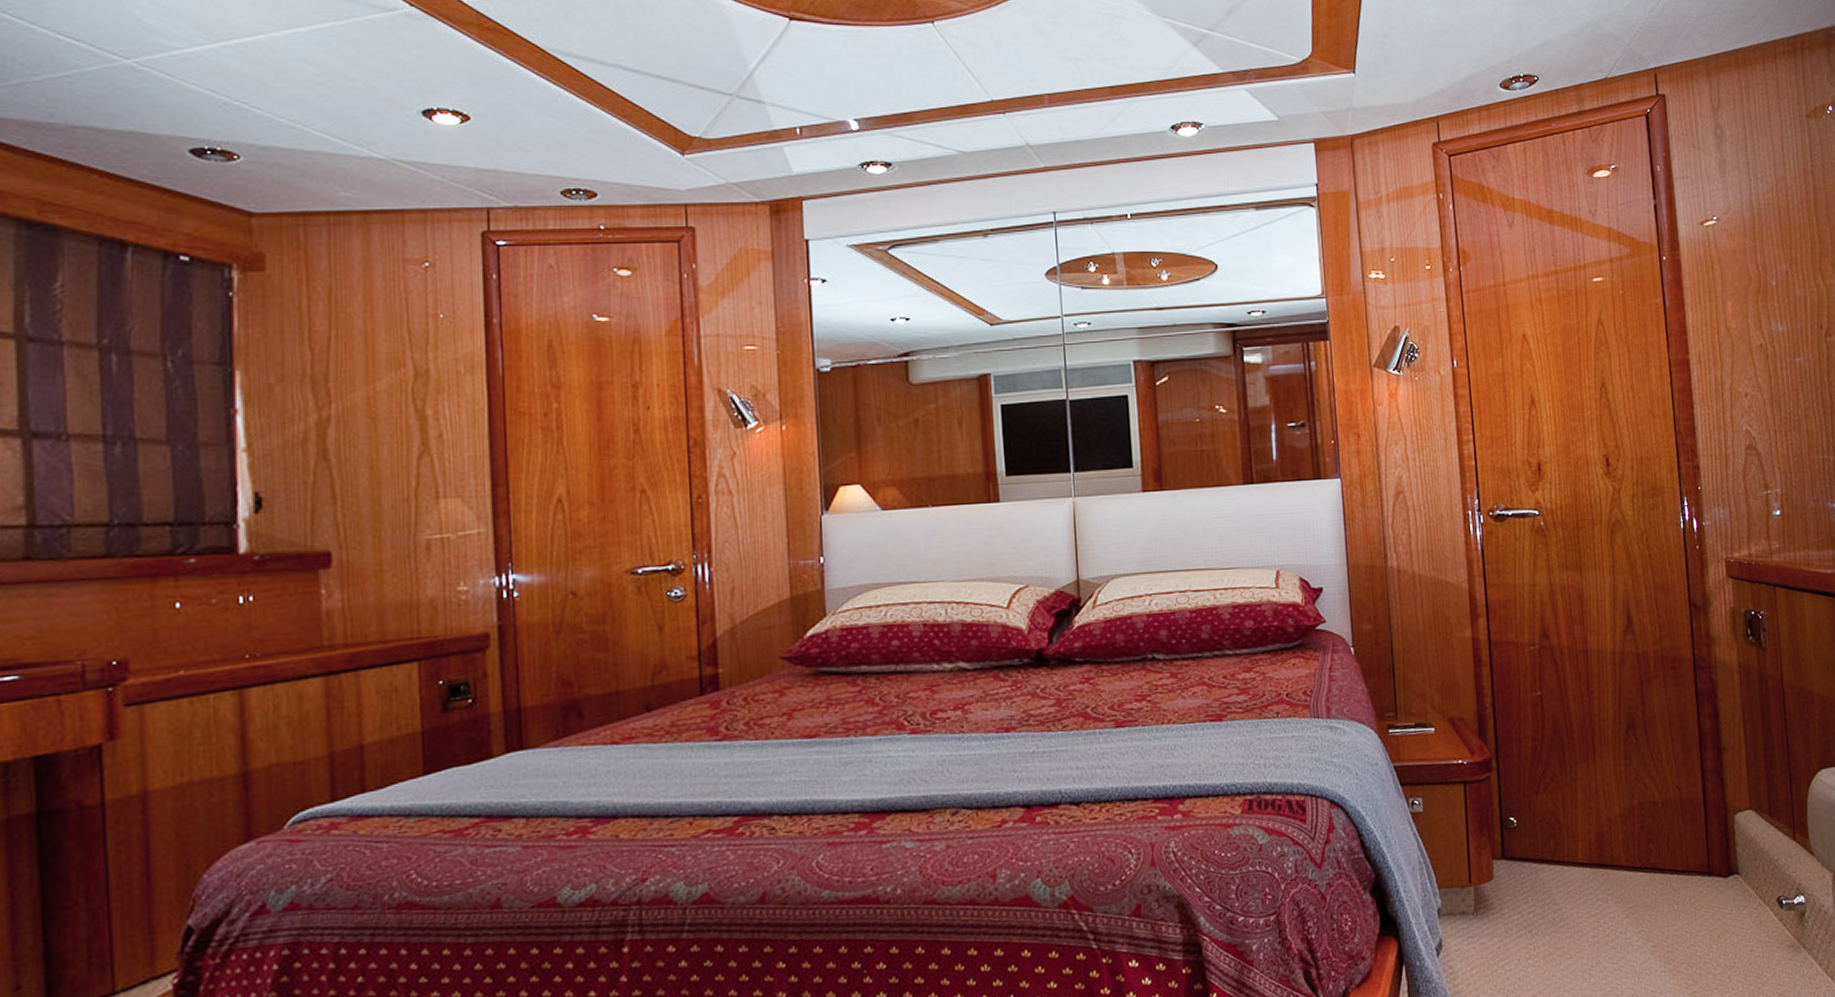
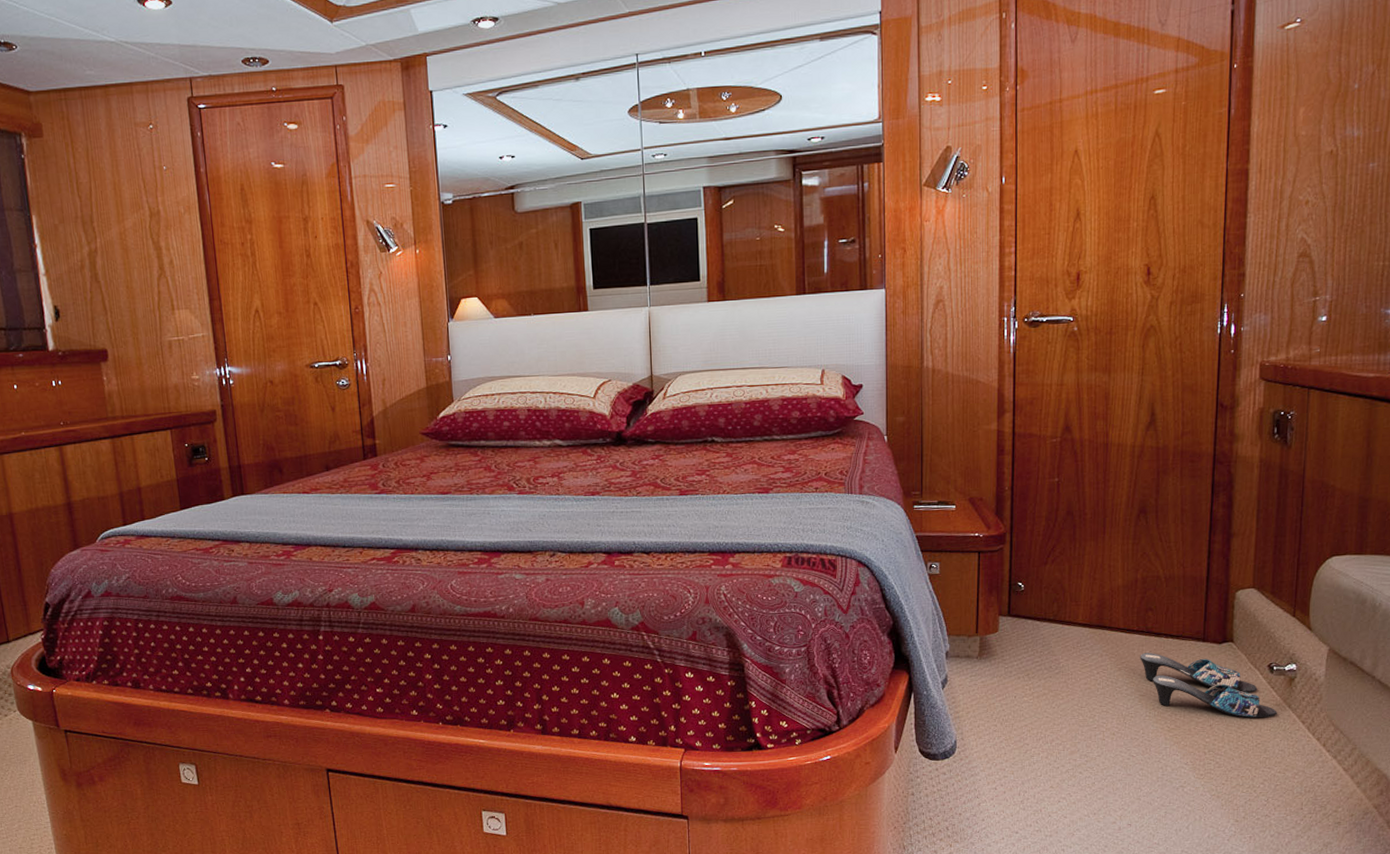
slippers: none [1647,892,1793,965] -> present [1140,652,1277,719]

